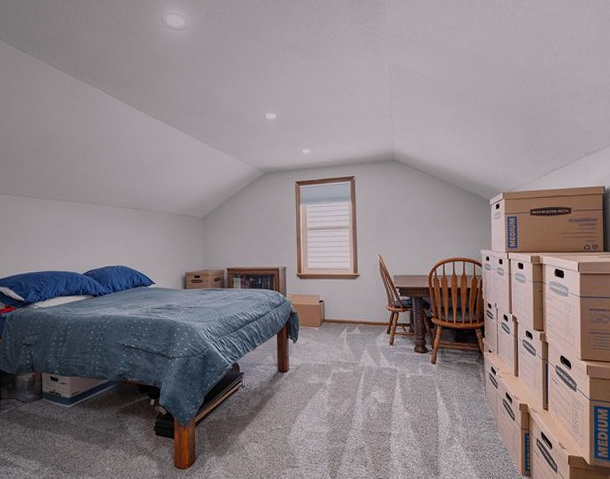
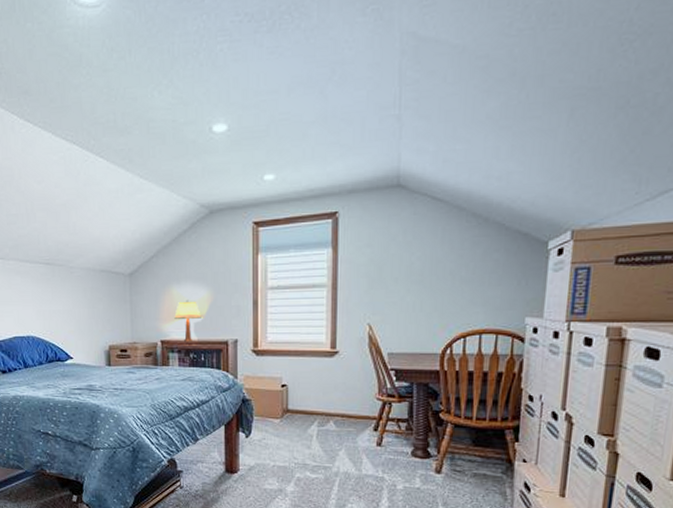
table lamp: none [238,238,259,269] -> present [174,301,201,342]

